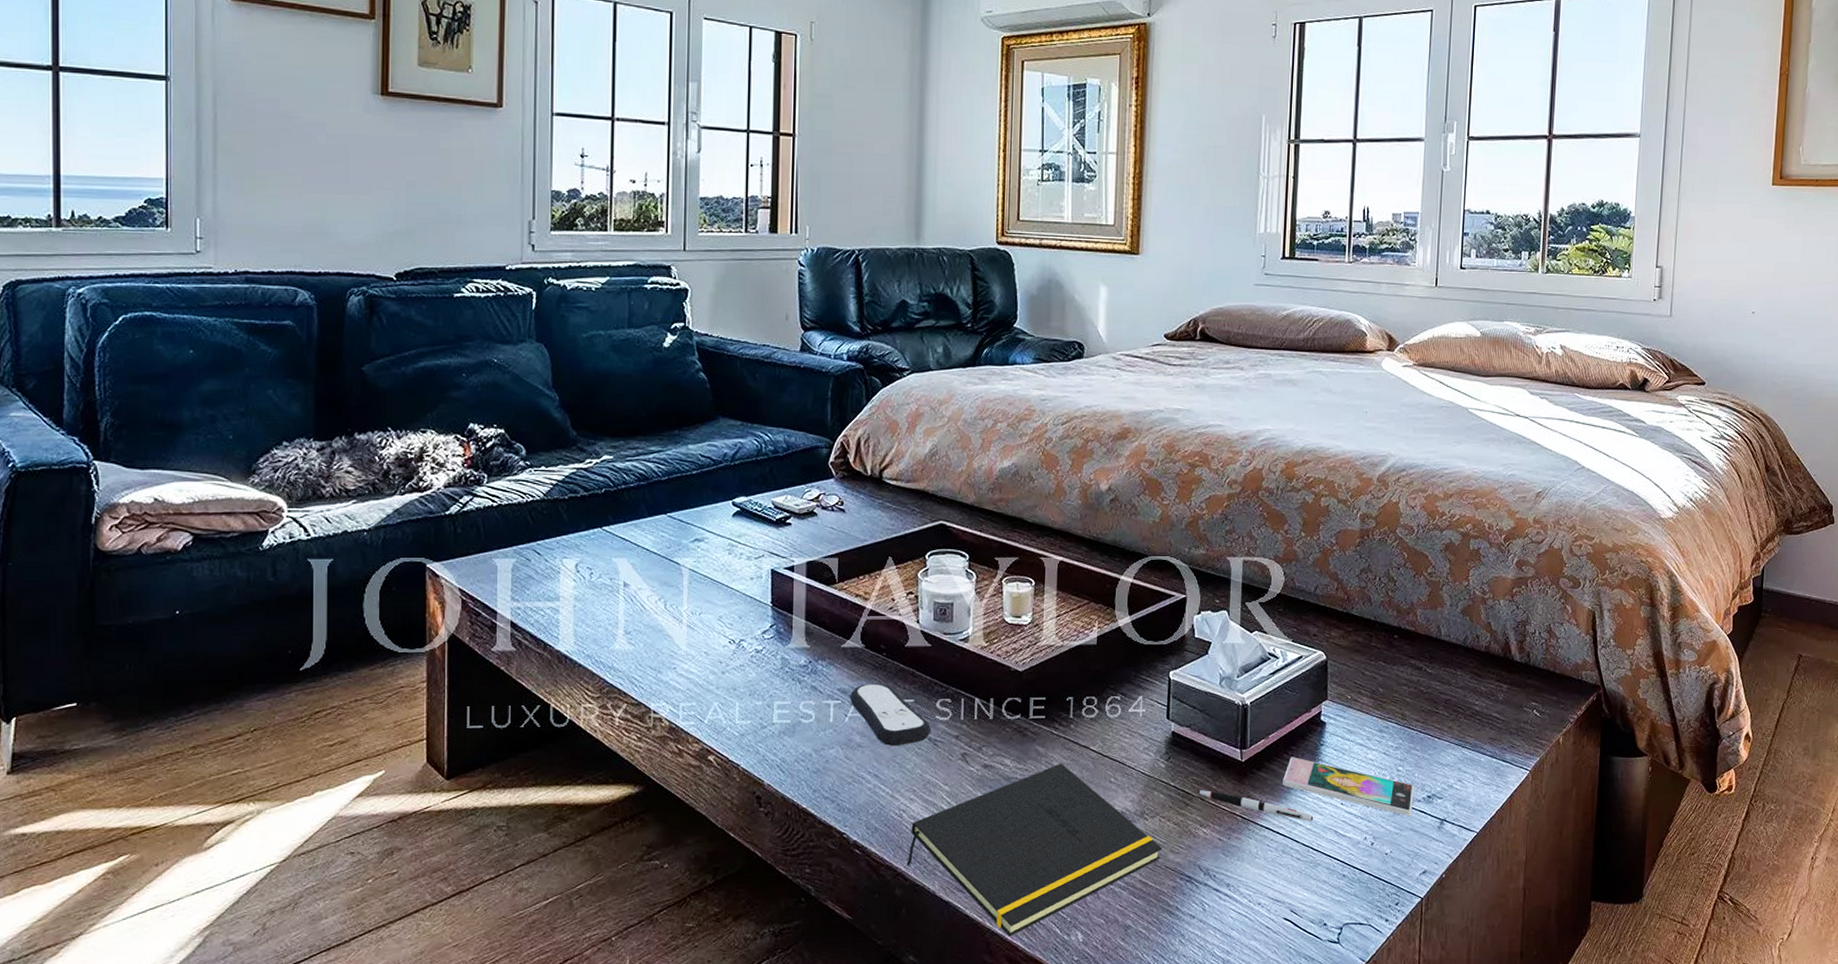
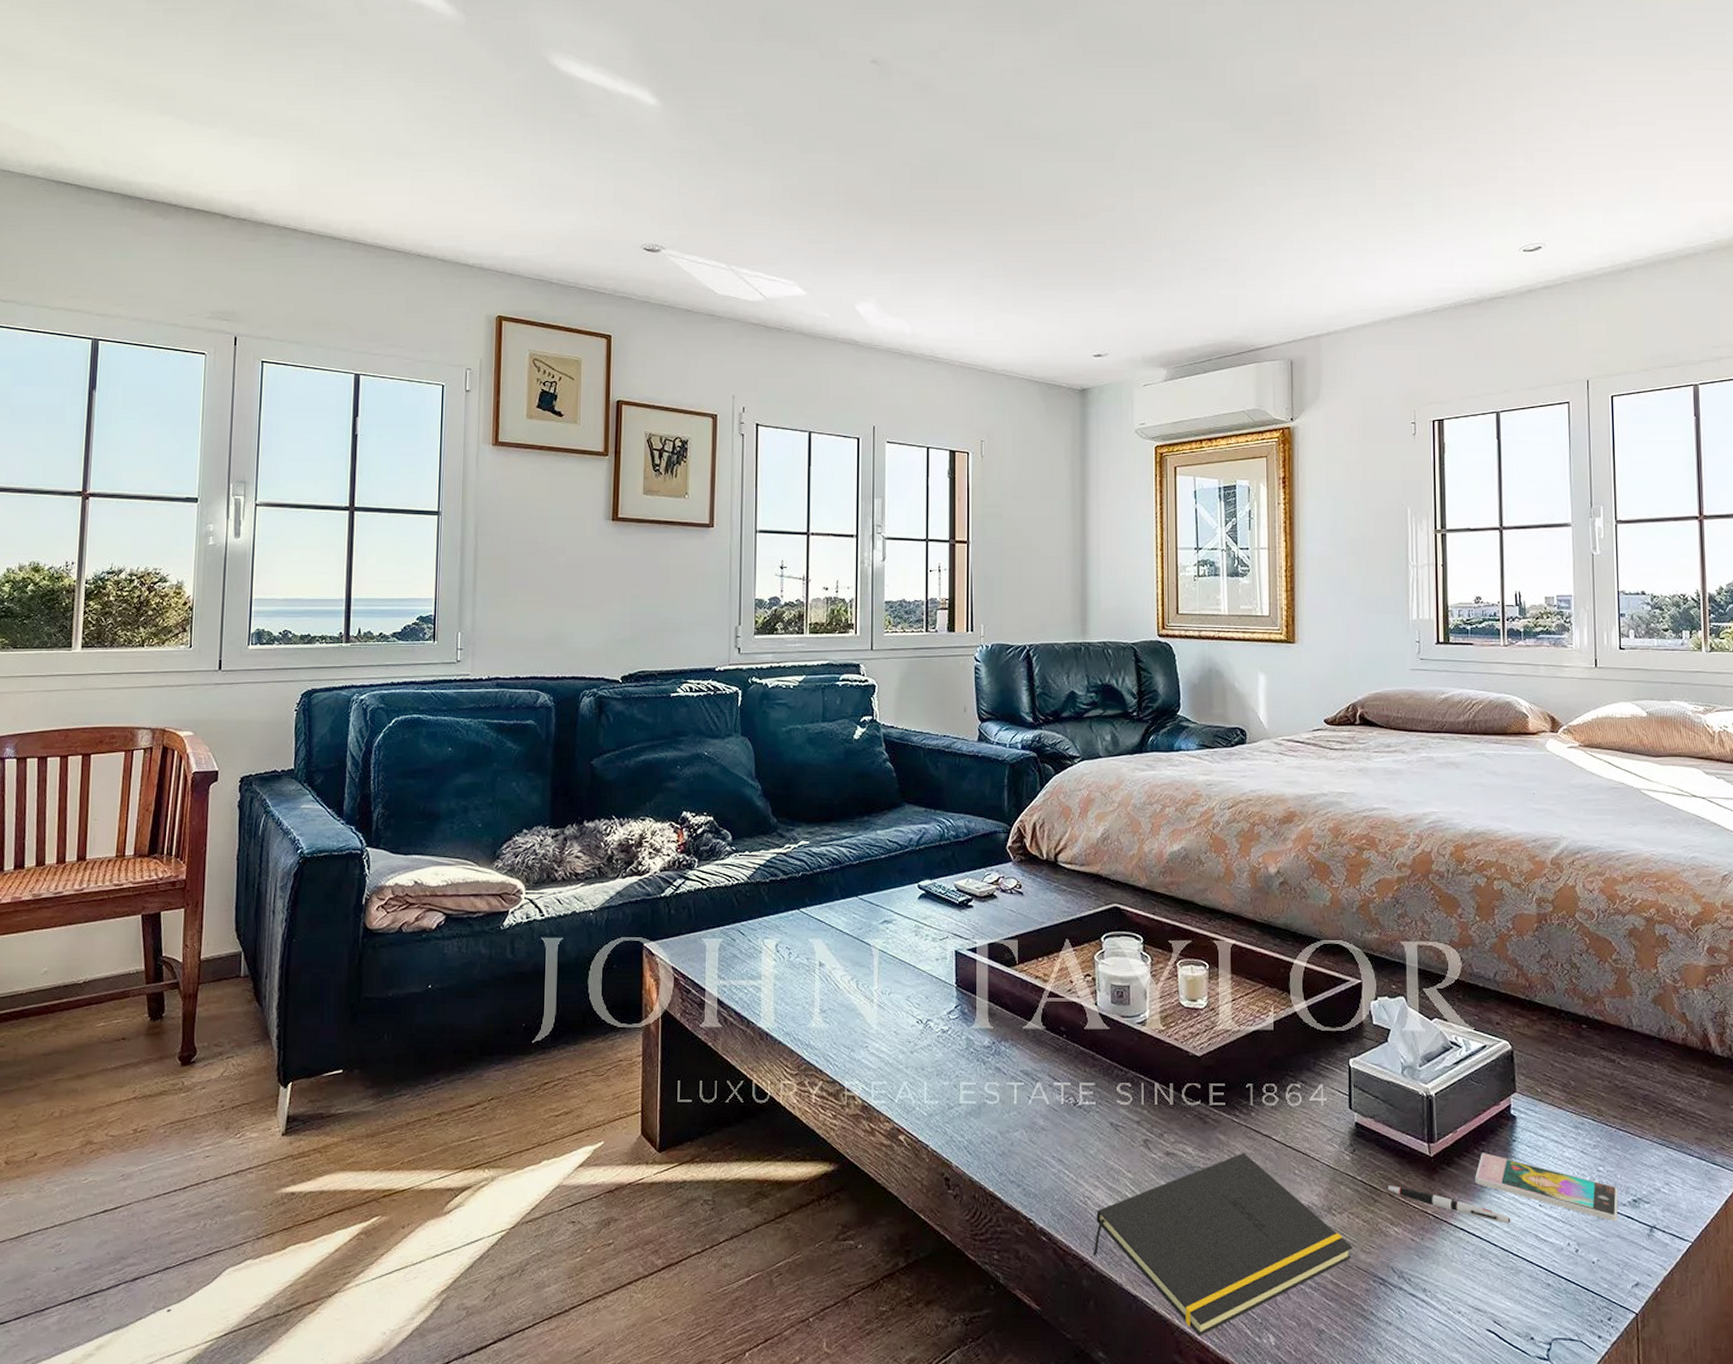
remote control: present [850,684,932,746] -> none [1033,1066,1113,1130]

